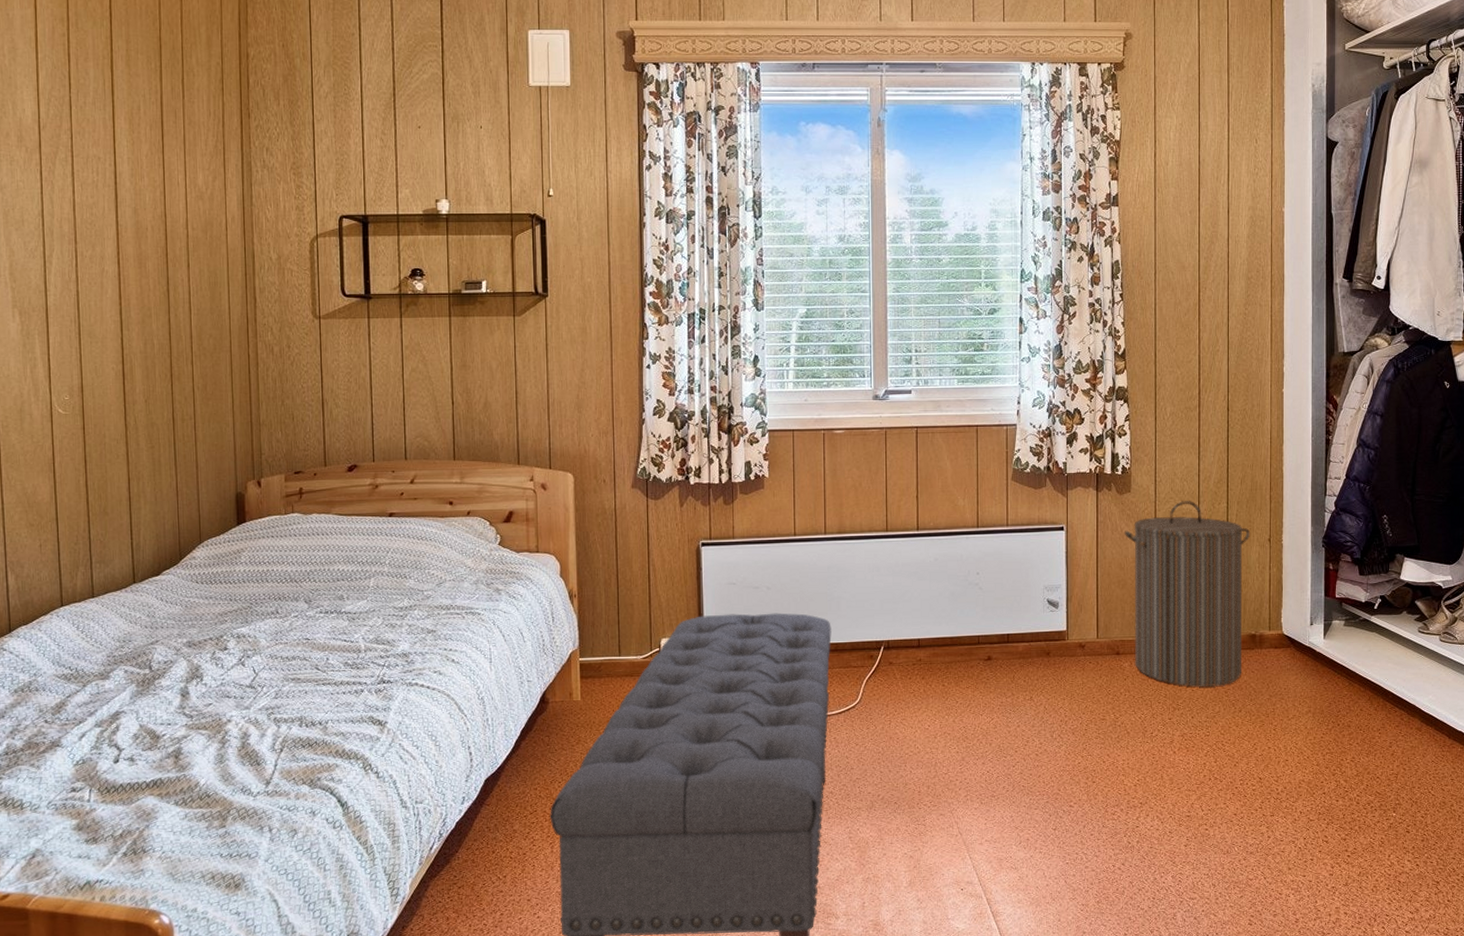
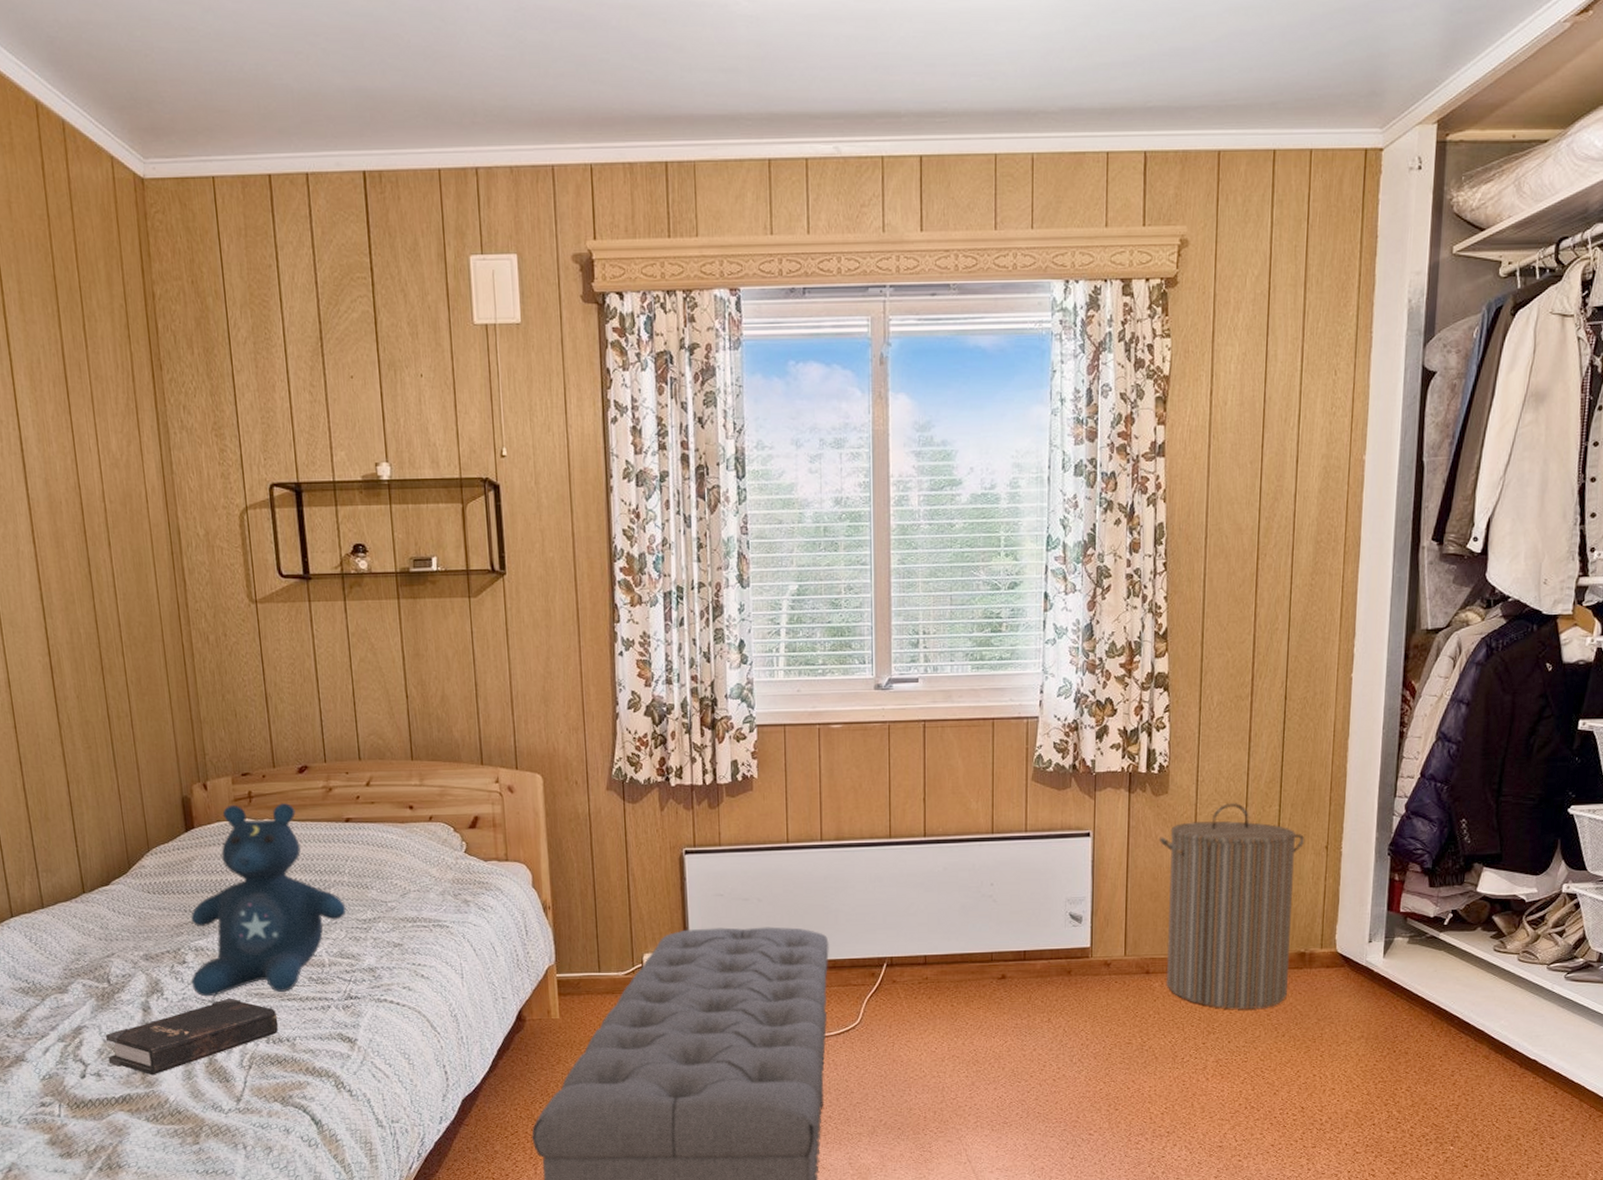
hardback book: none [142,683,312,760] -> present [105,998,279,1076]
stuffed bear: none [231,498,385,682] -> present [190,802,347,997]

